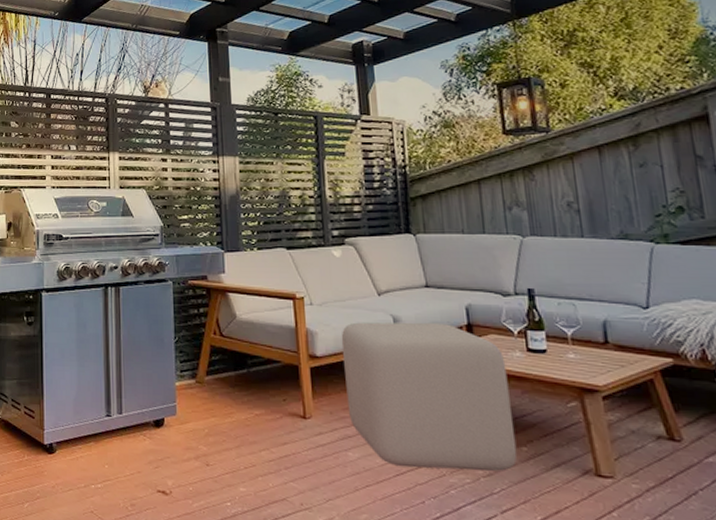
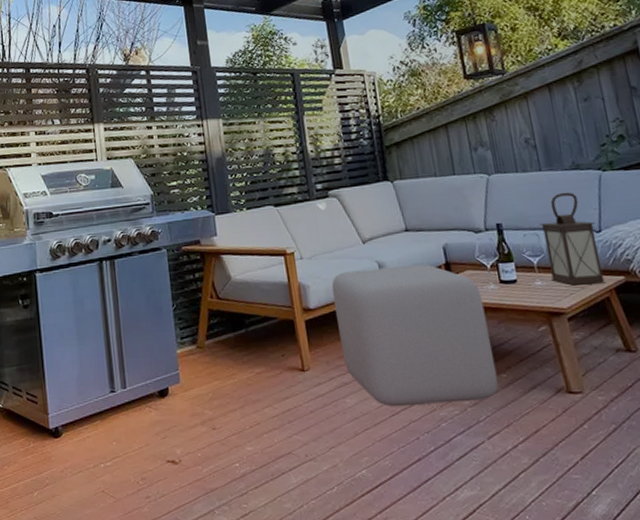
lantern: none [577,262,651,364] -> present [539,192,606,286]

